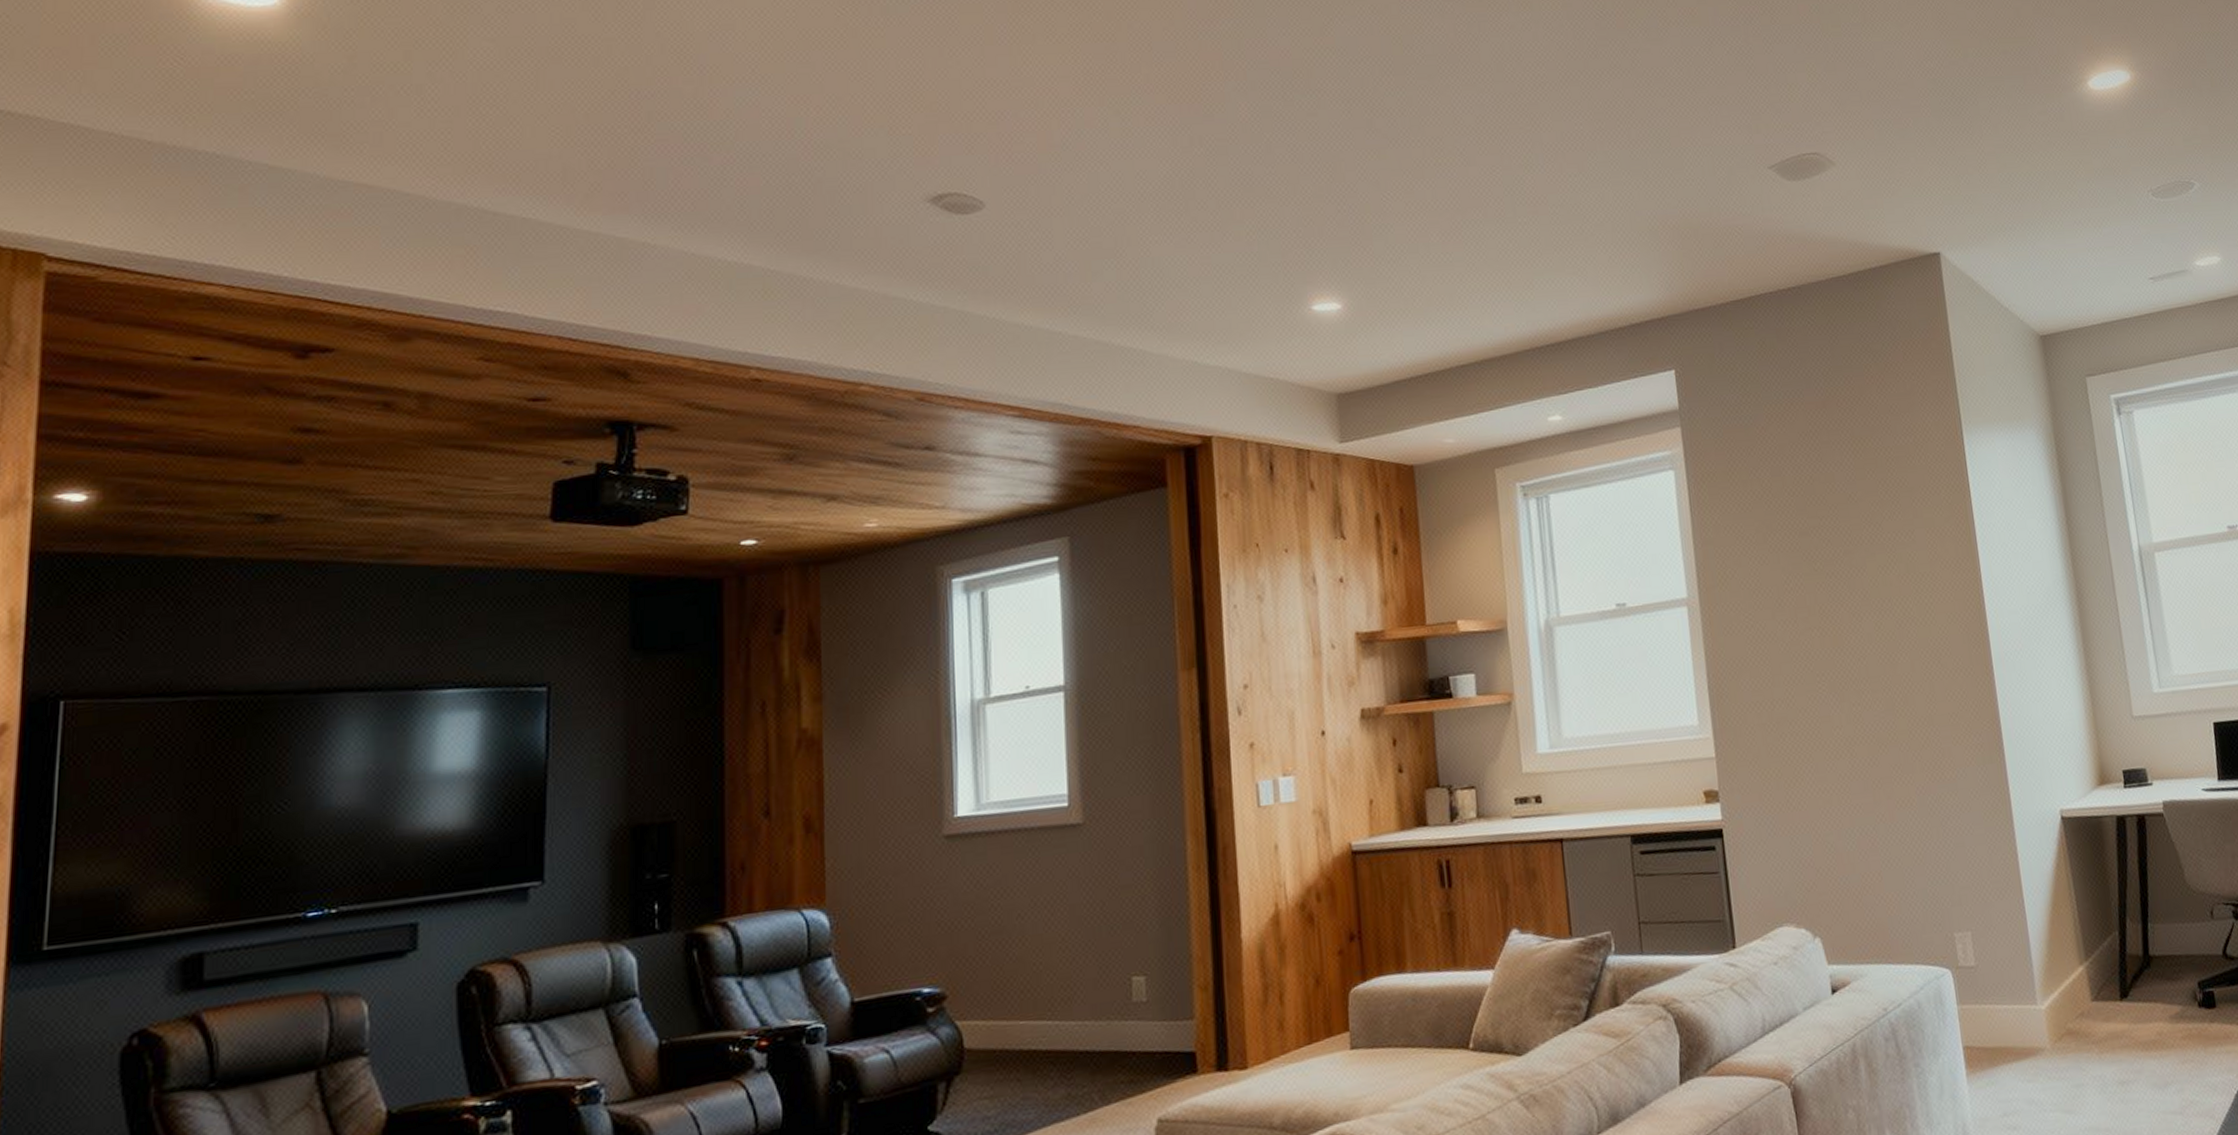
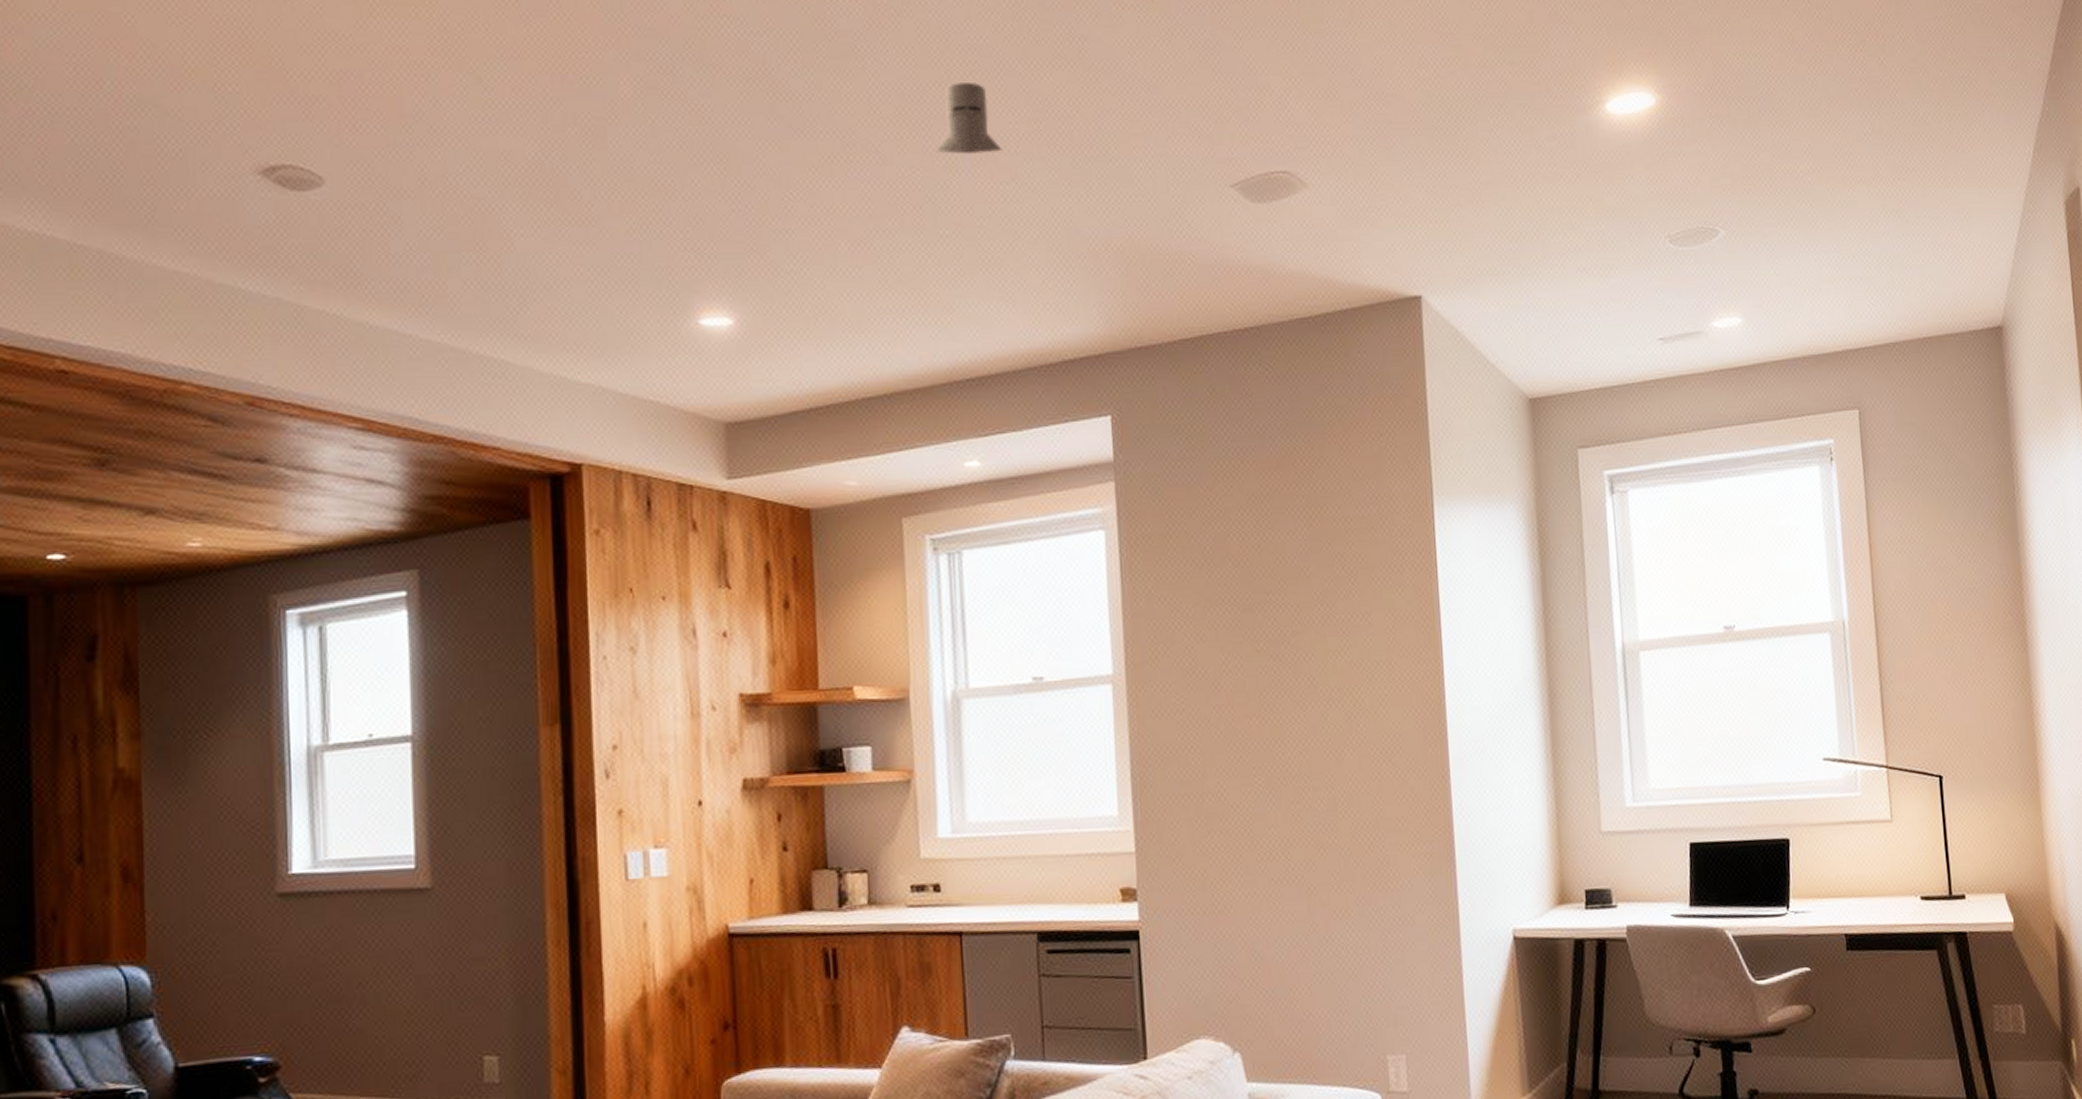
knight helmet: none [1512,92,1570,153] -> present [935,81,1003,155]

